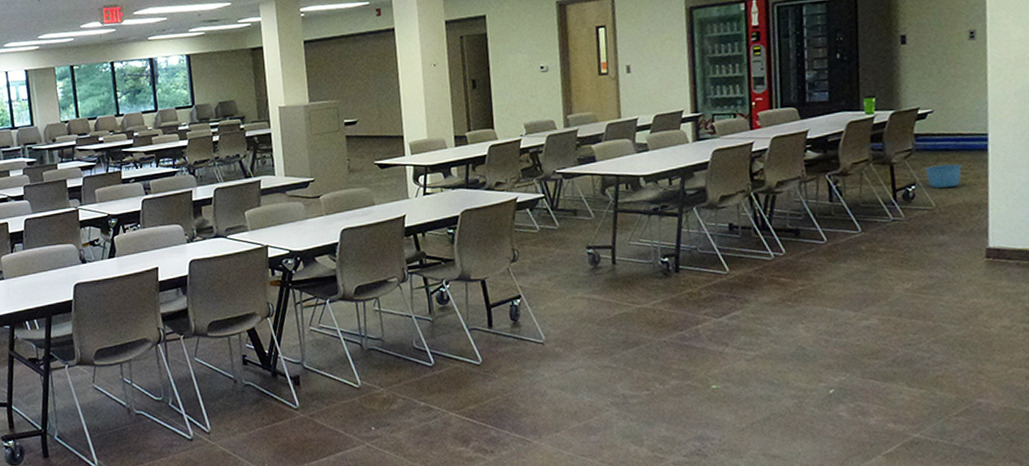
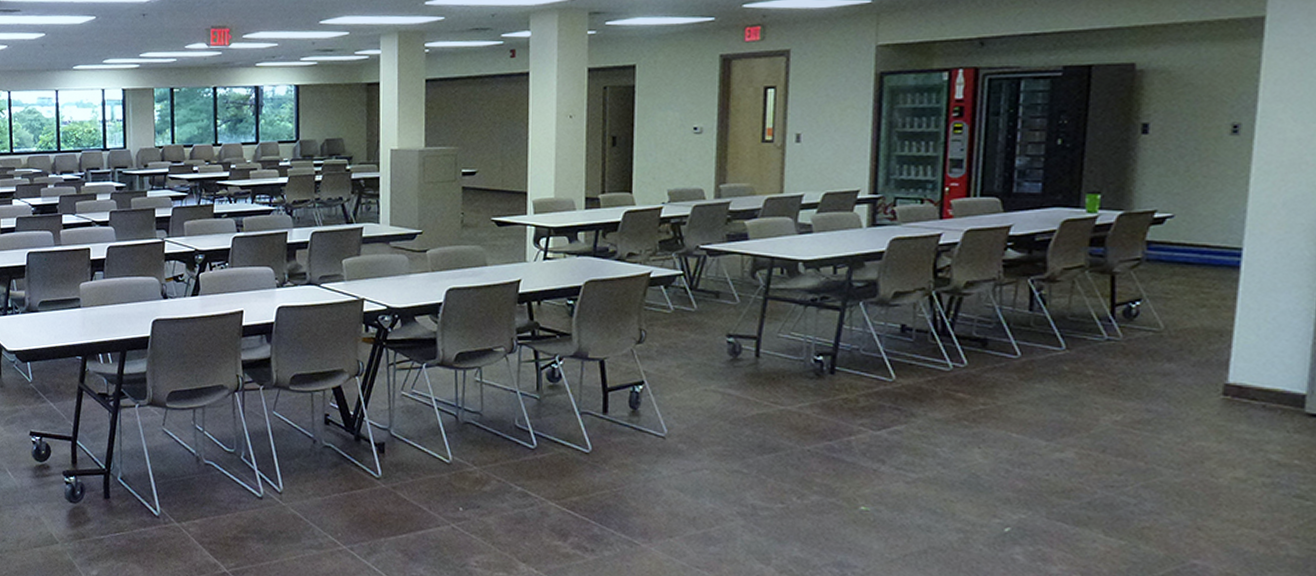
bowl: present [924,164,963,188] -> none [1155,280,1205,307]

